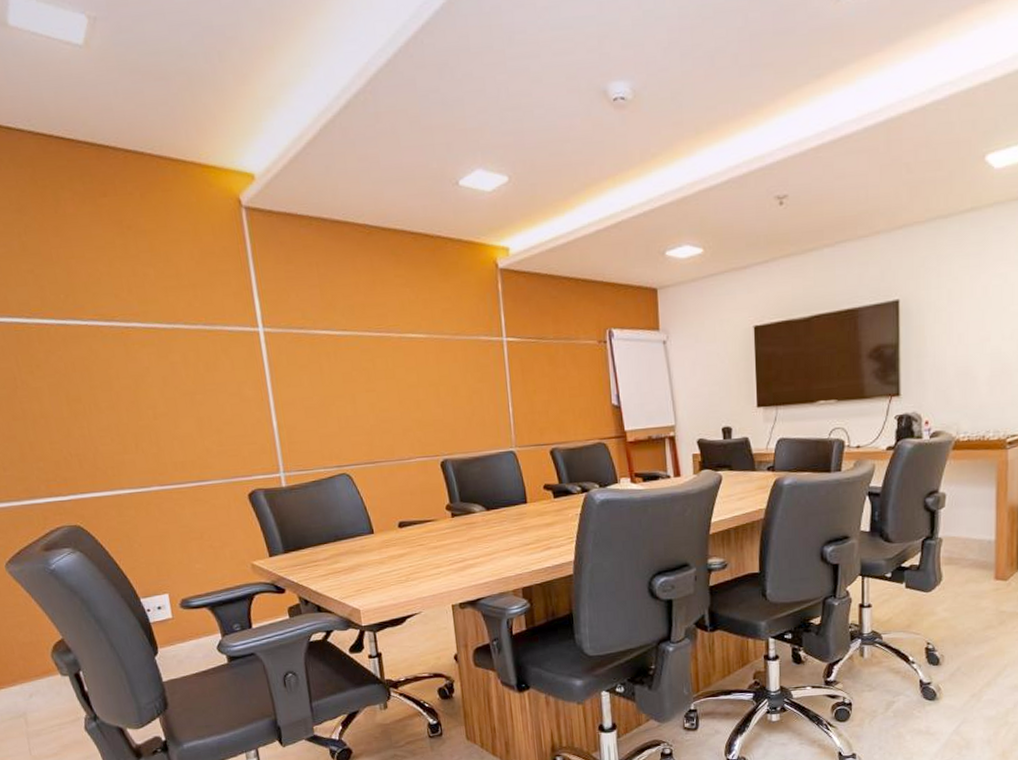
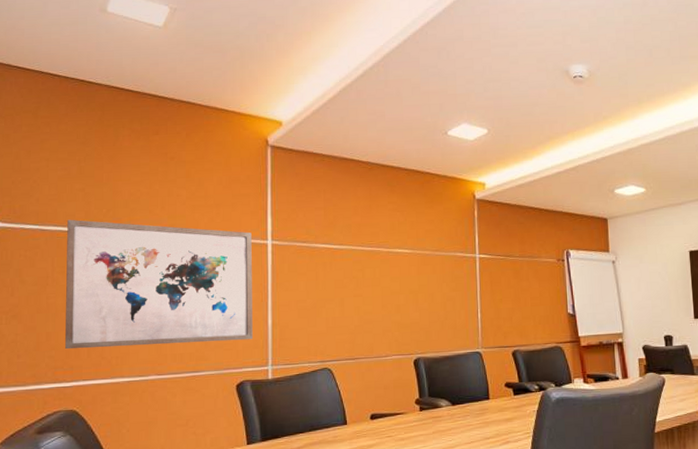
wall art: none [22,308,258,461] -> present [65,219,253,350]

